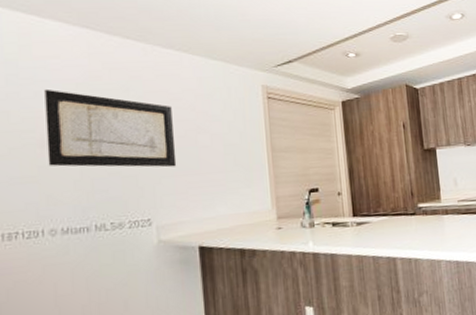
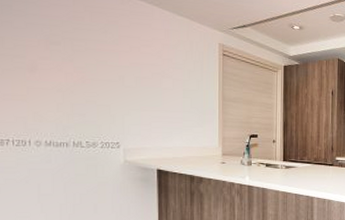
wall art: present [44,88,177,168] -> none [34,22,143,103]

